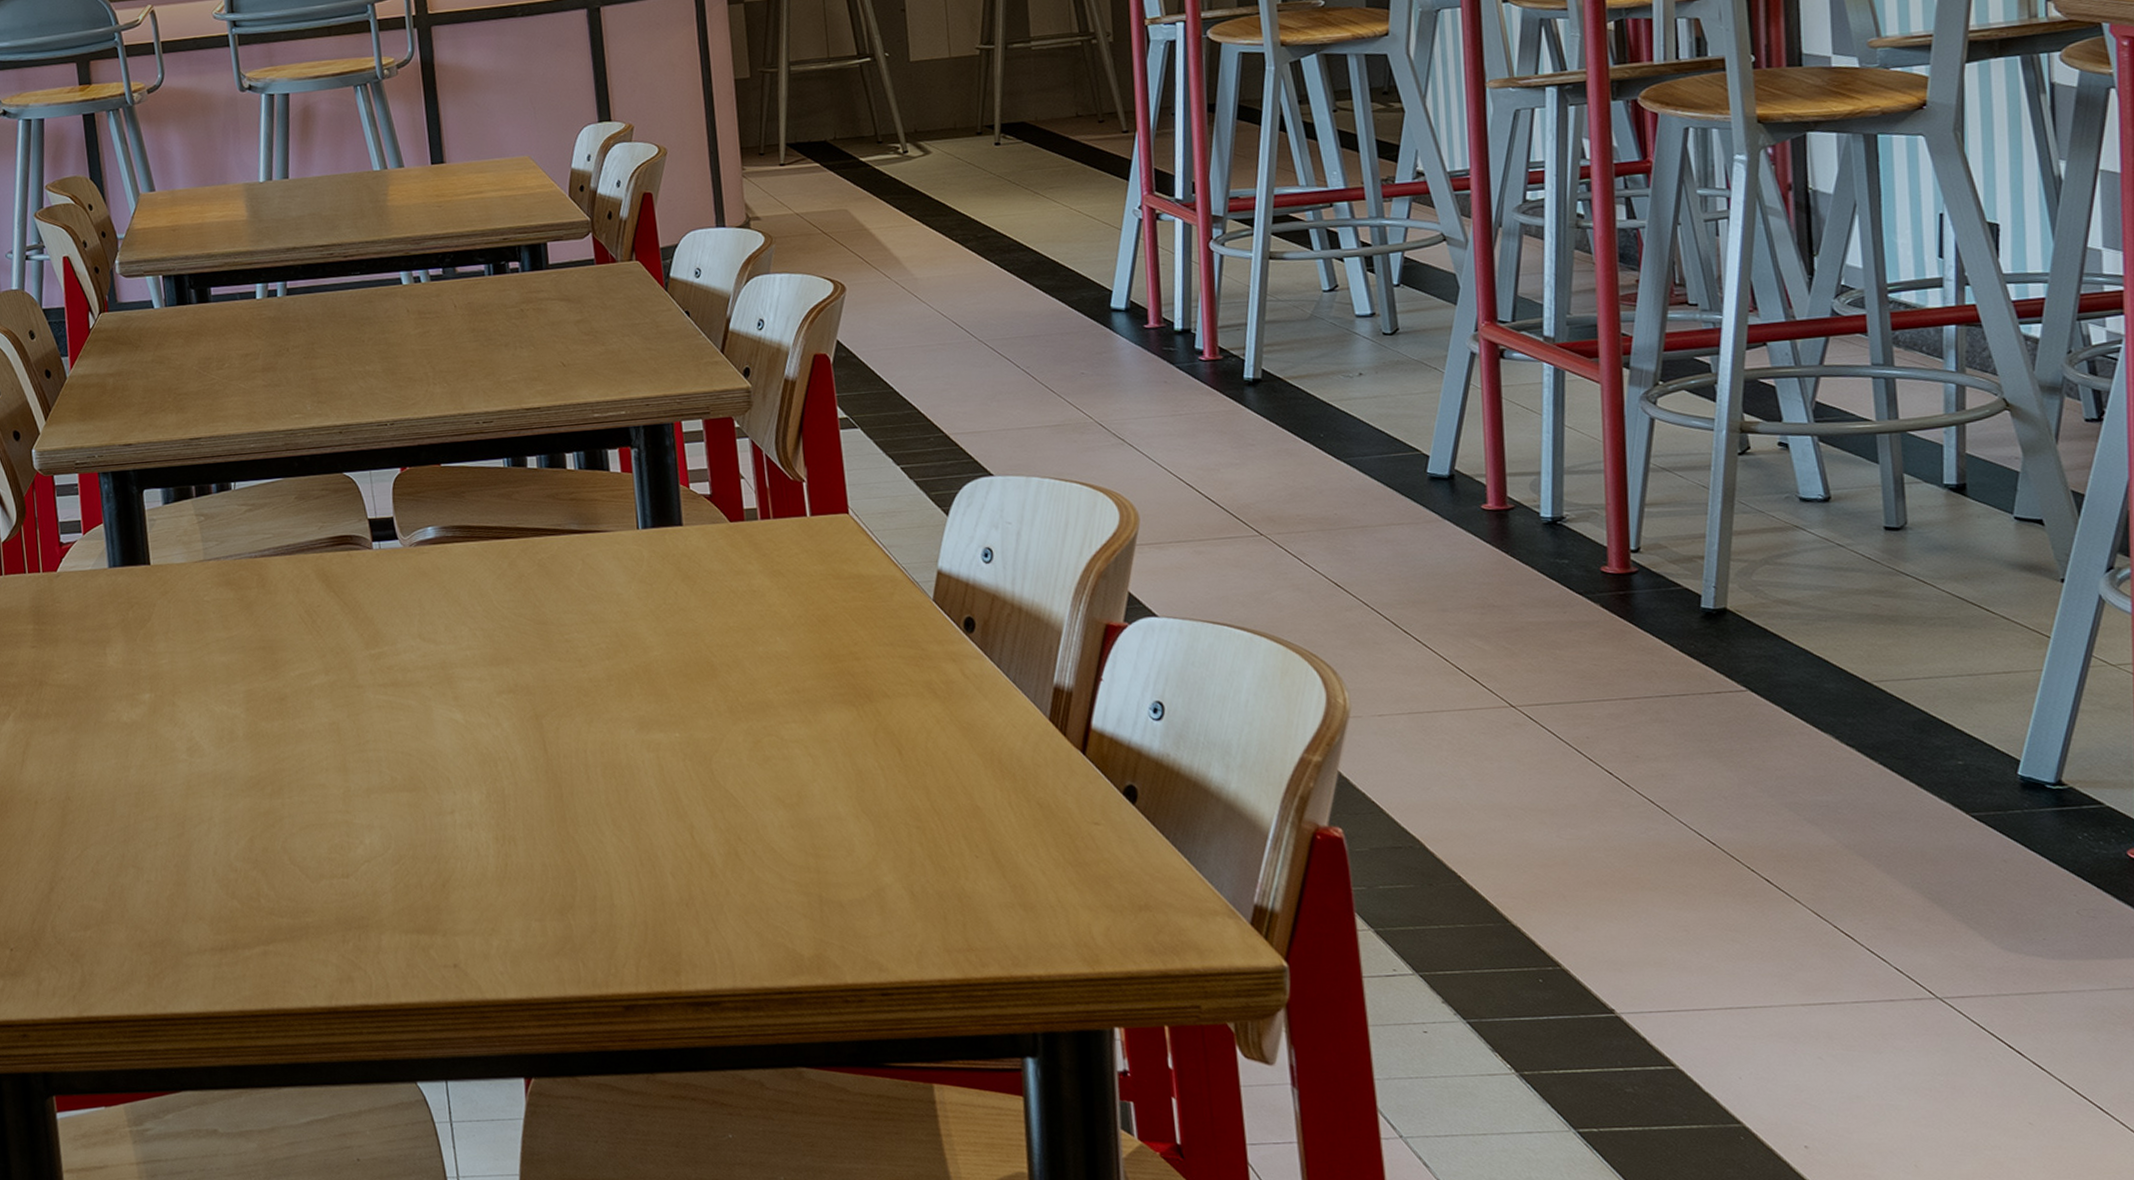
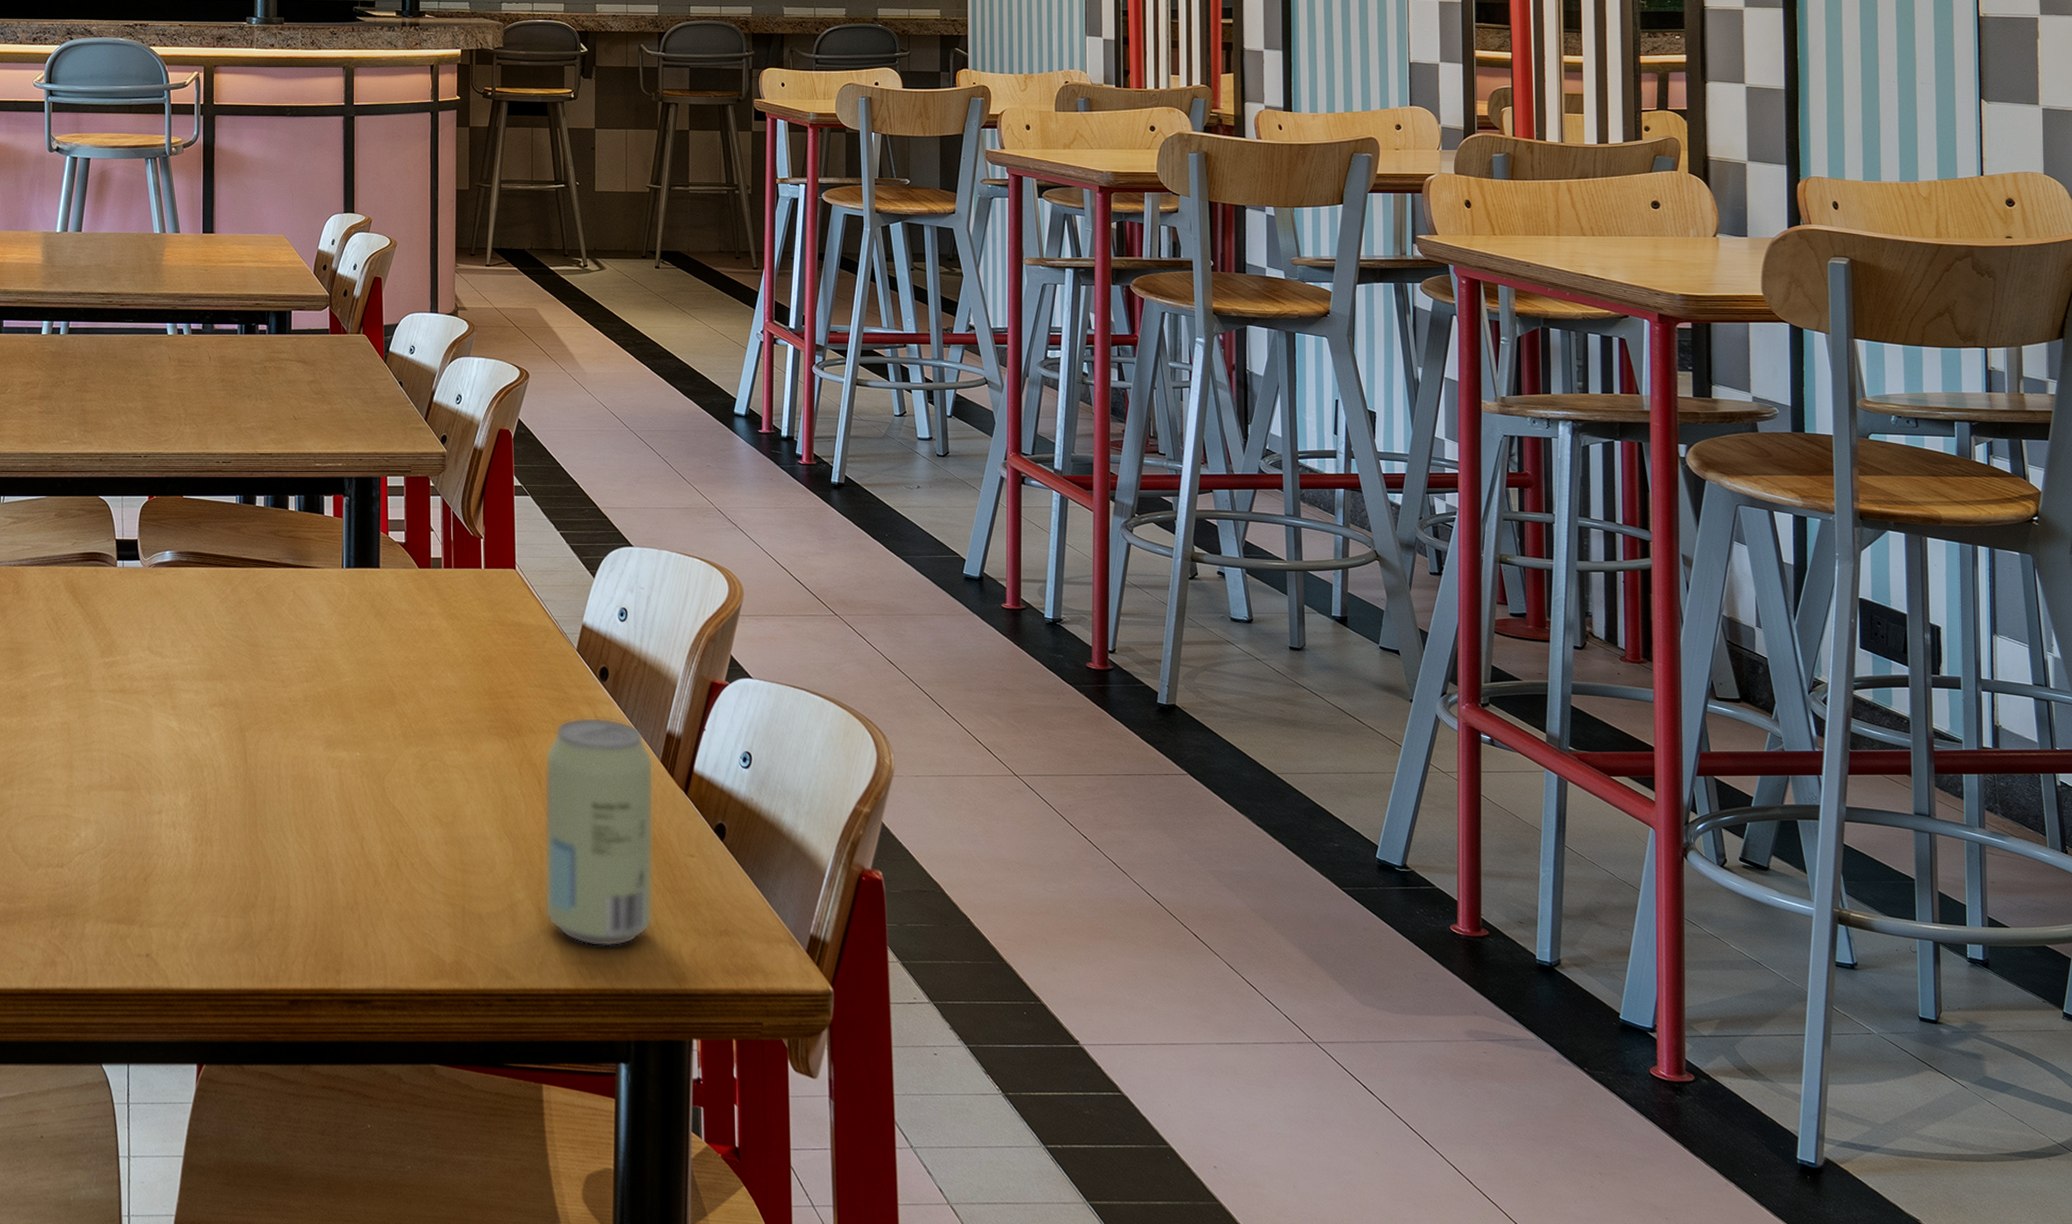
beverage can: none [905,674,1054,931] -> present [545,717,654,946]

